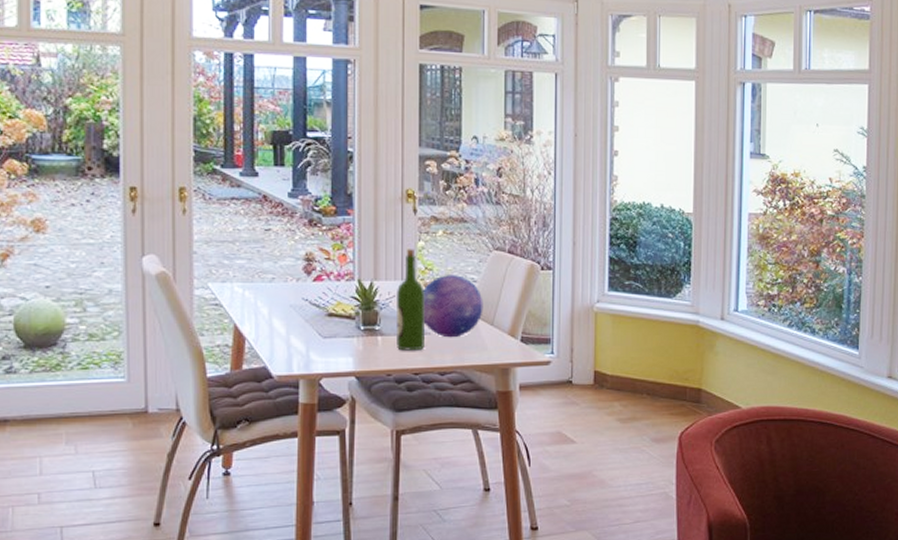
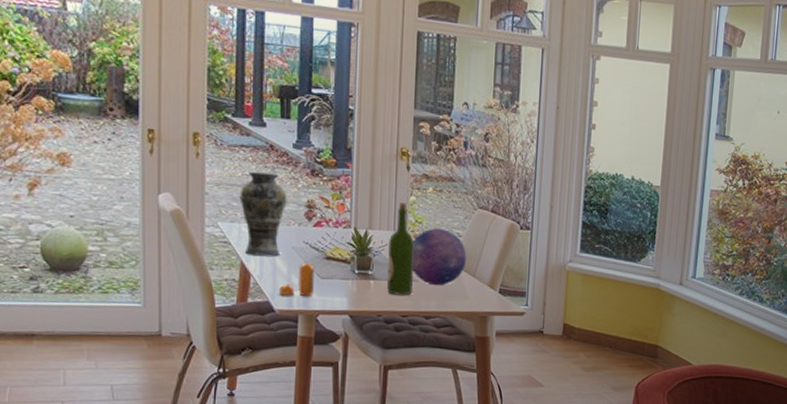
vase: none [231,225,285,316] -> present [239,171,288,256]
pepper shaker: none [278,321,315,360] -> present [279,262,314,296]

